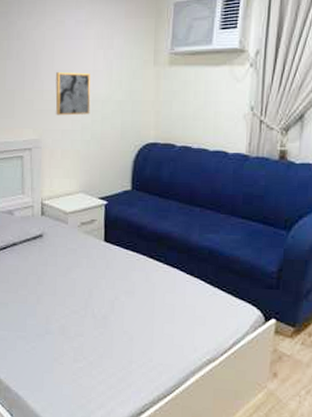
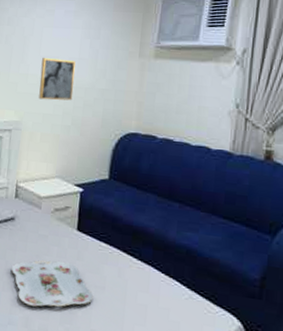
serving tray: none [44,271,123,316] -> present [12,260,93,307]

